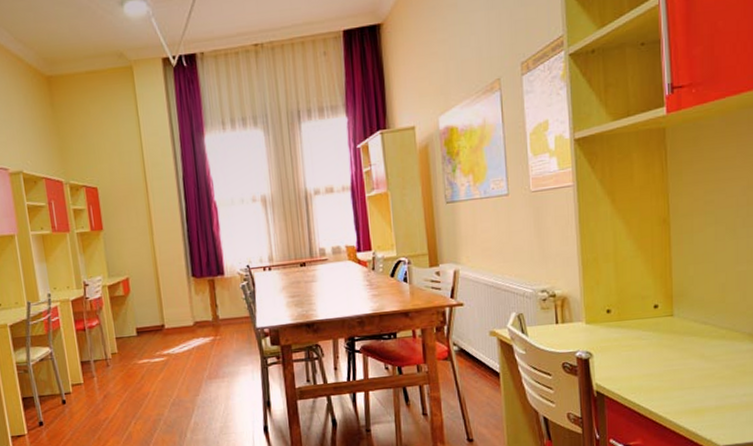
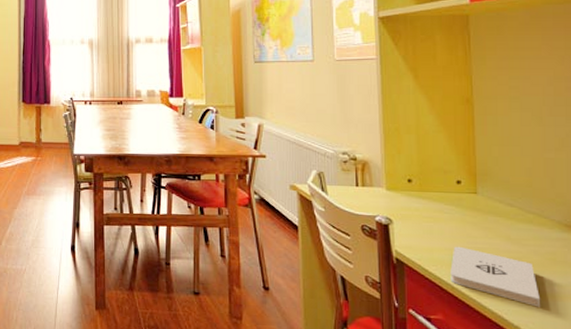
notepad: none [648,370,732,419] -> present [450,246,541,307]

